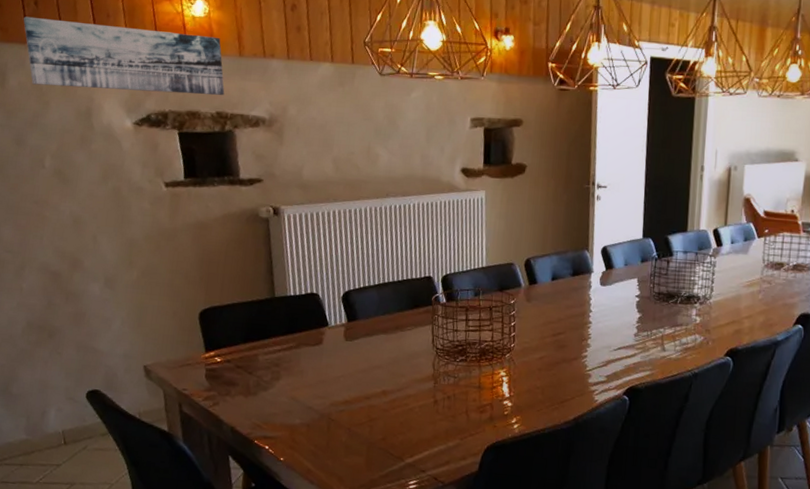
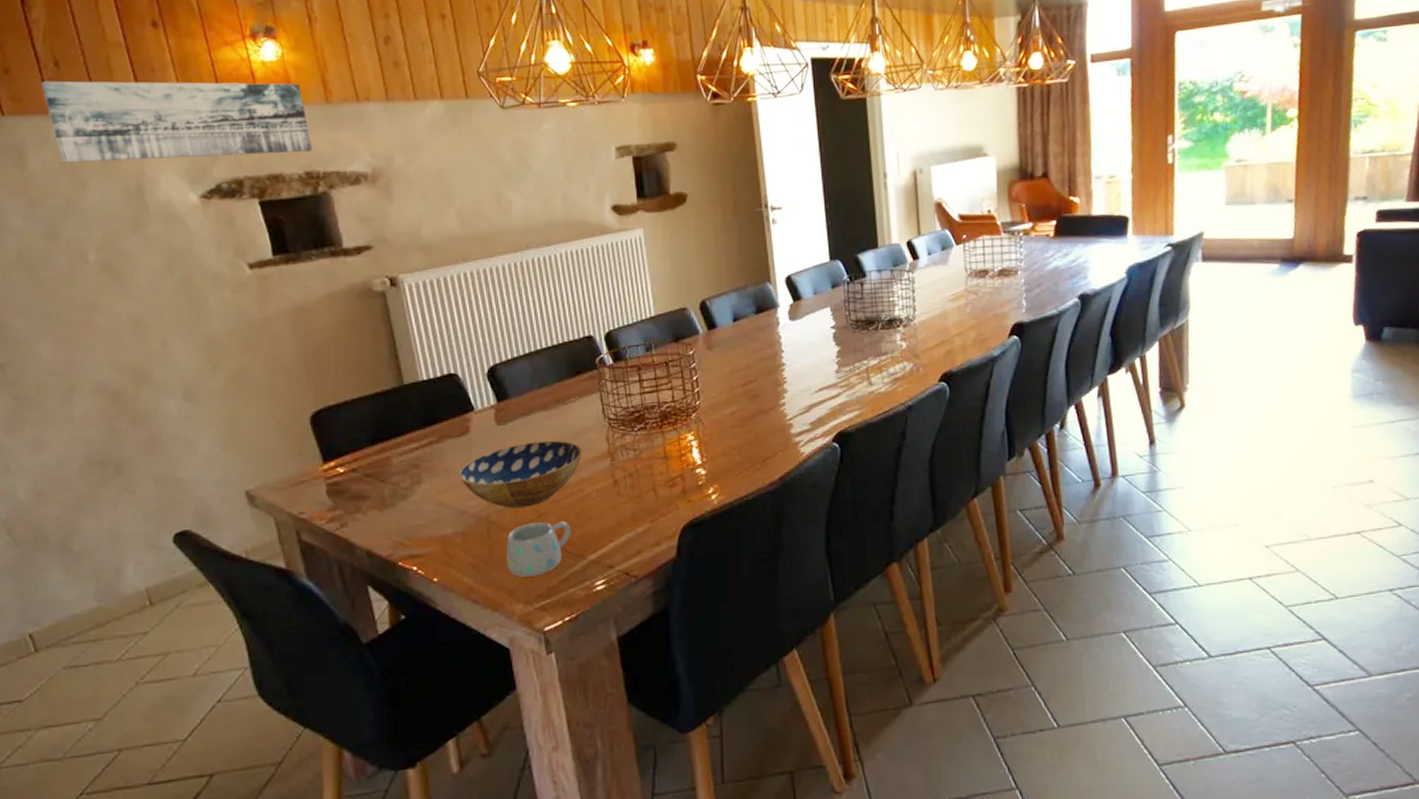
bowl: none [309,358,412,412] -> present [458,440,582,508]
mug: none [339,425,395,469] -> present [507,521,571,577]

